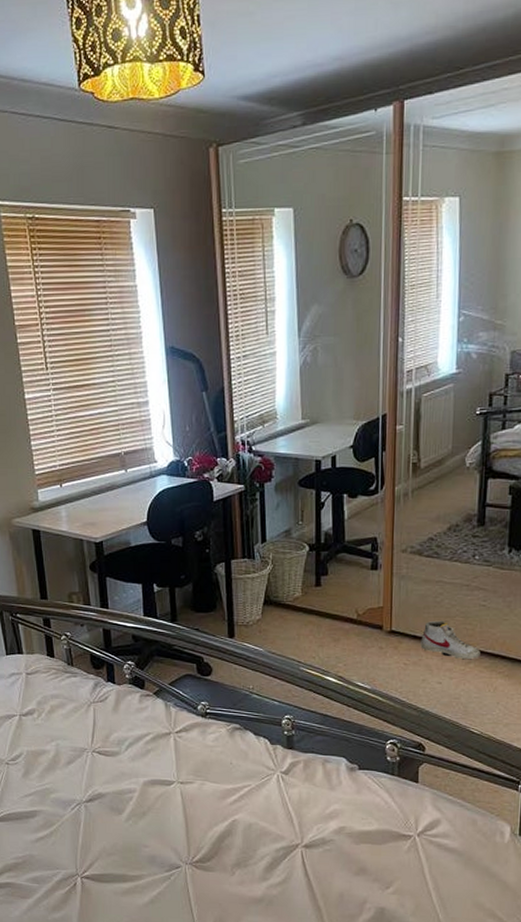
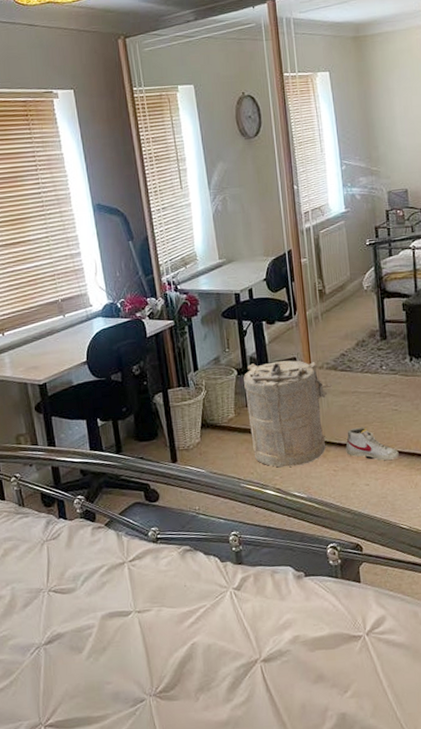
laundry hamper: none [315,540,414,655] -> present [243,360,332,467]

